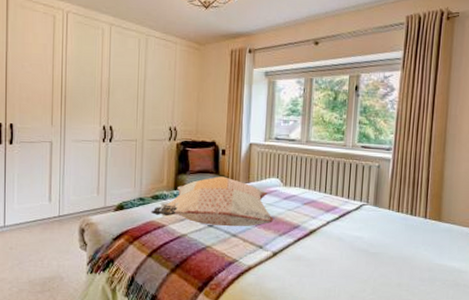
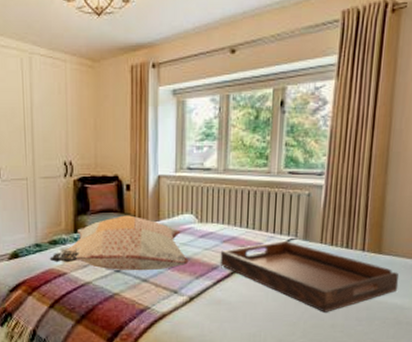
serving tray: none [300,206,457,272] -> present [220,241,399,313]

